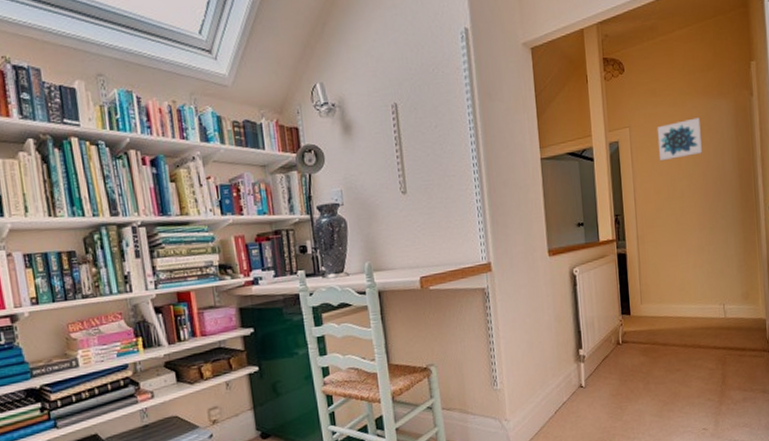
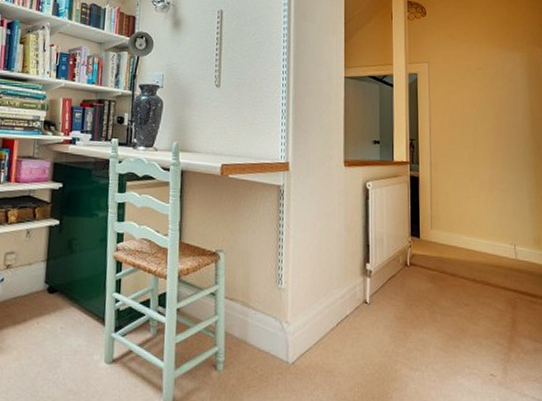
wall art: present [657,117,702,162] -> none [454,64,496,98]

